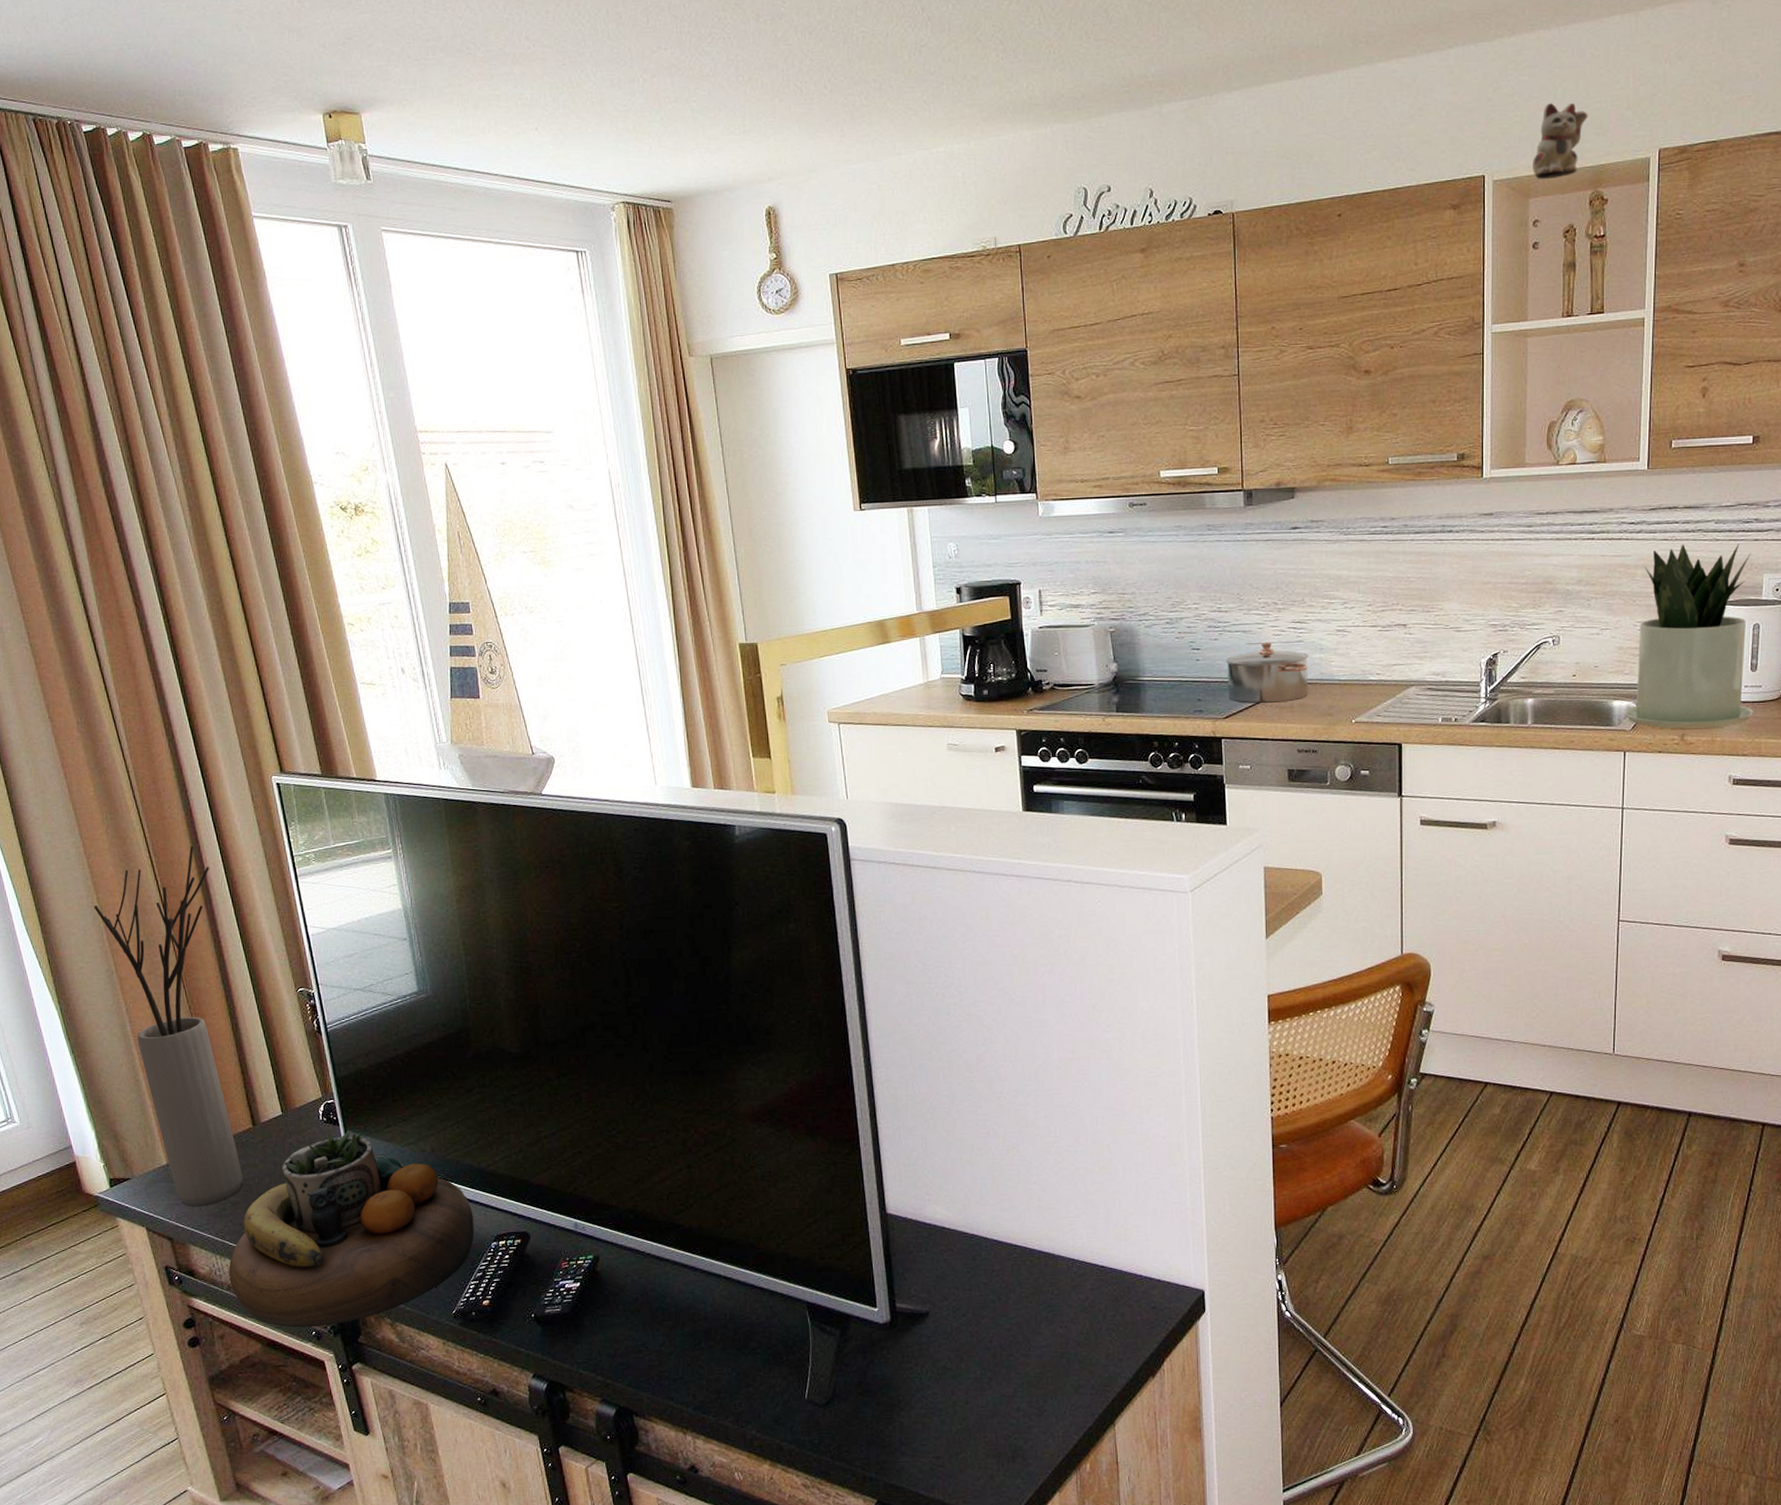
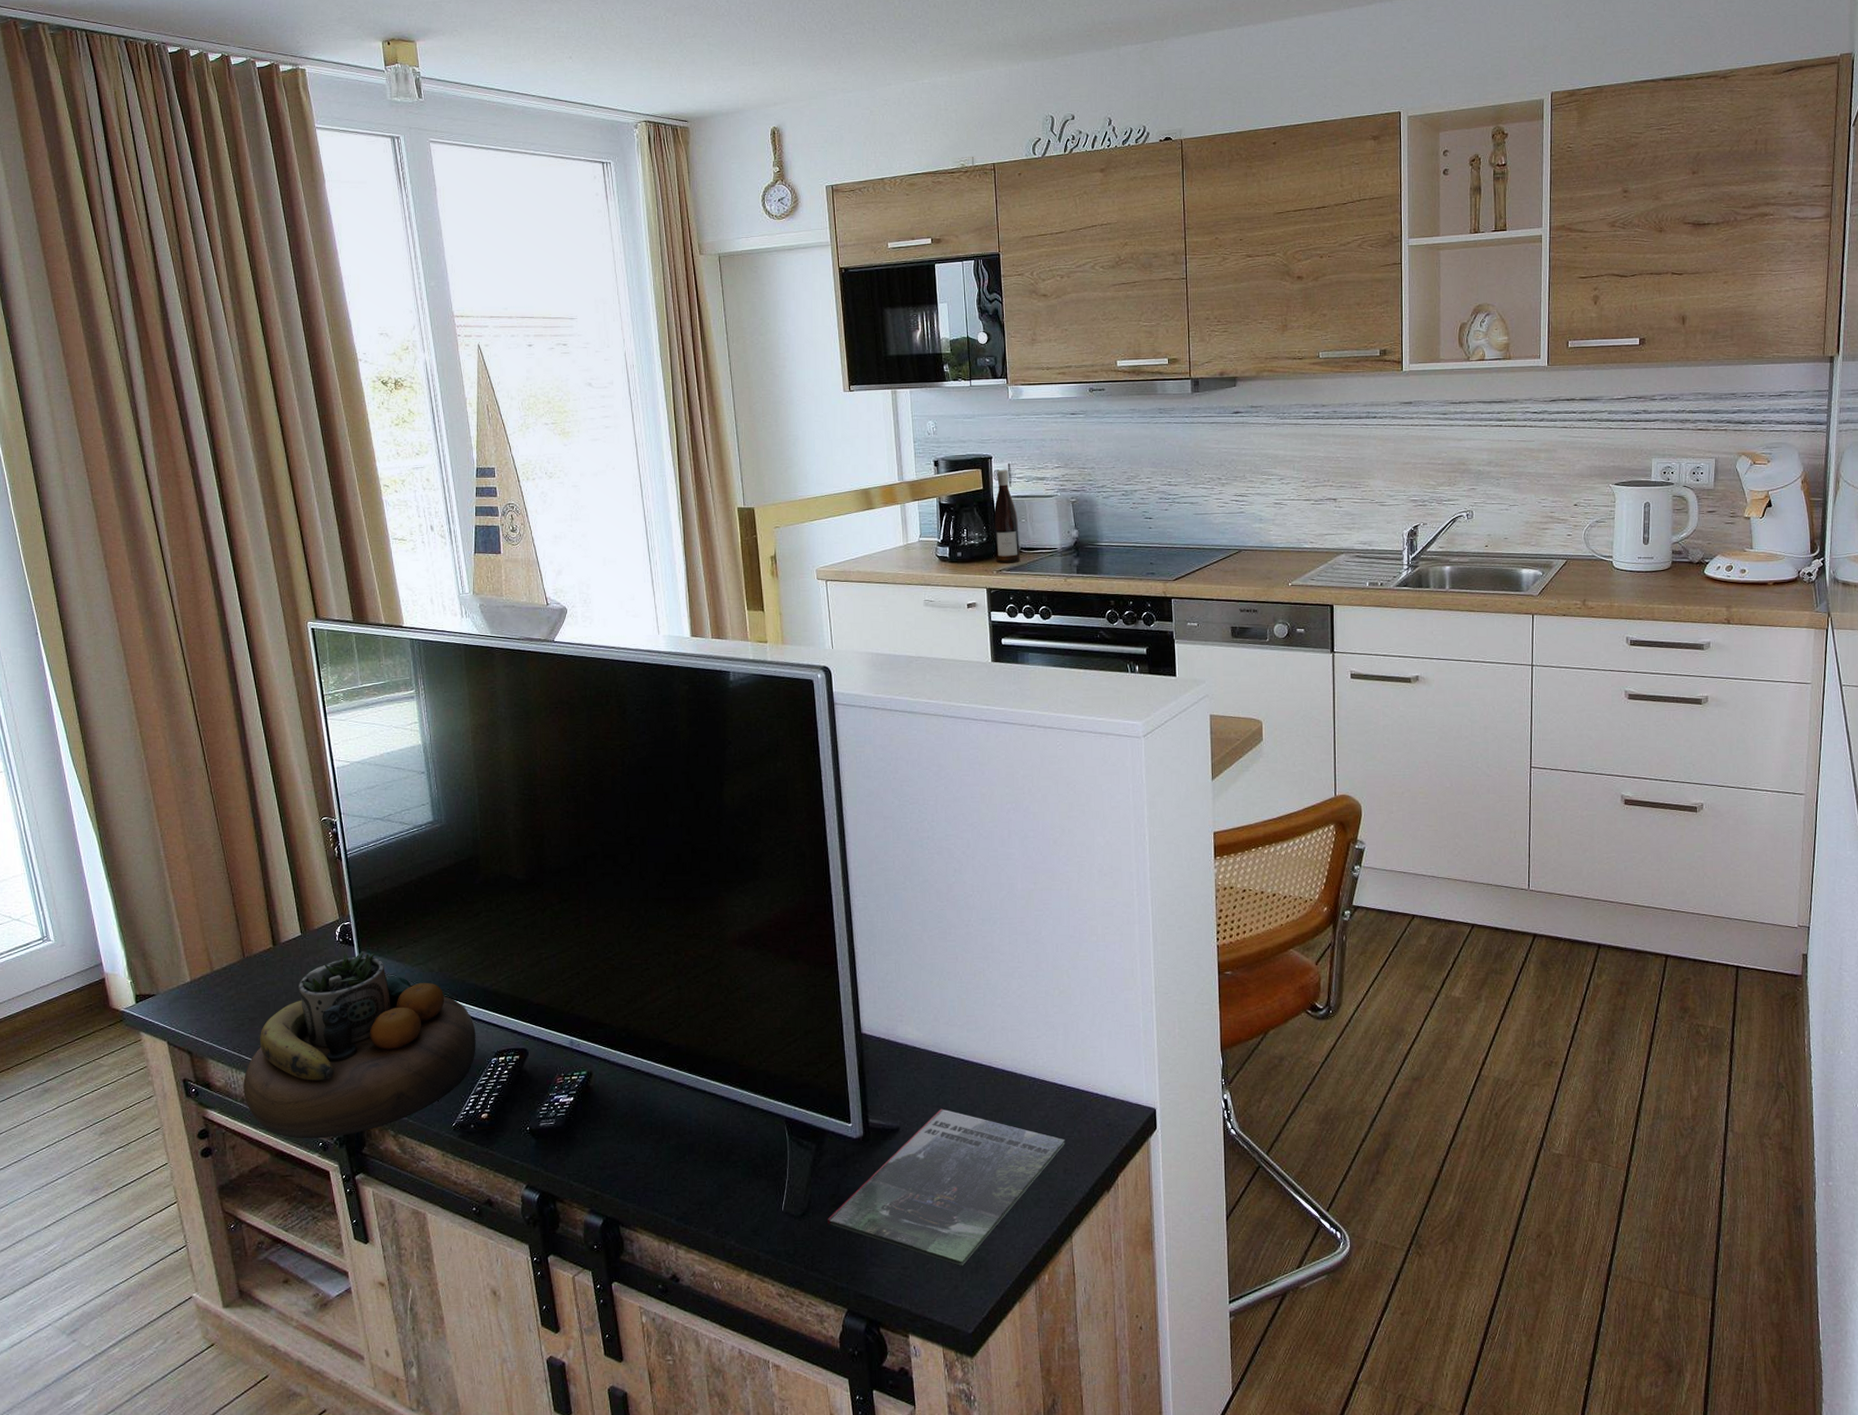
vase: present [94,846,243,1207] -> none [136,685,262,1022]
magazine: none [854,1292,1107,1455] -> present [827,1108,1065,1266]
bottle: none [1023,596,1054,702] -> present [993,469,1021,564]
cooking pot: present [1225,641,1309,704] -> none [1175,512,1249,568]
decorative figurine: present [1533,102,1588,180] -> none [1442,52,1489,117]
planter: present [1624,543,1754,730] -> none [1531,431,1647,596]

